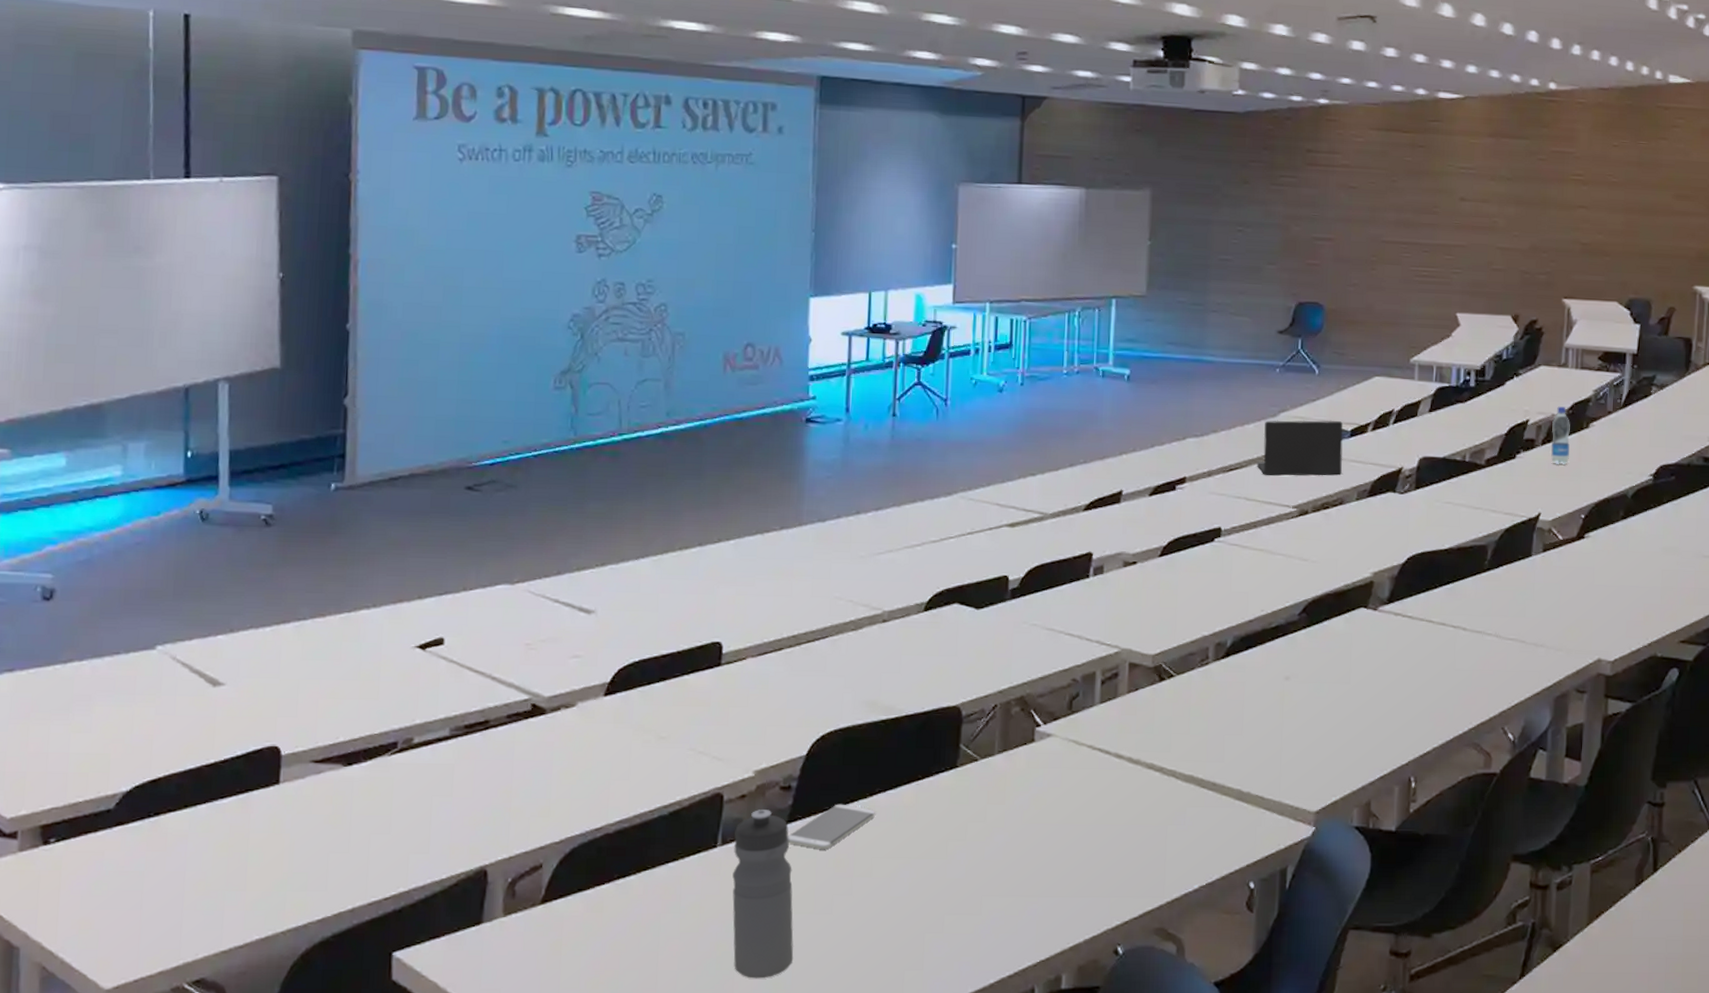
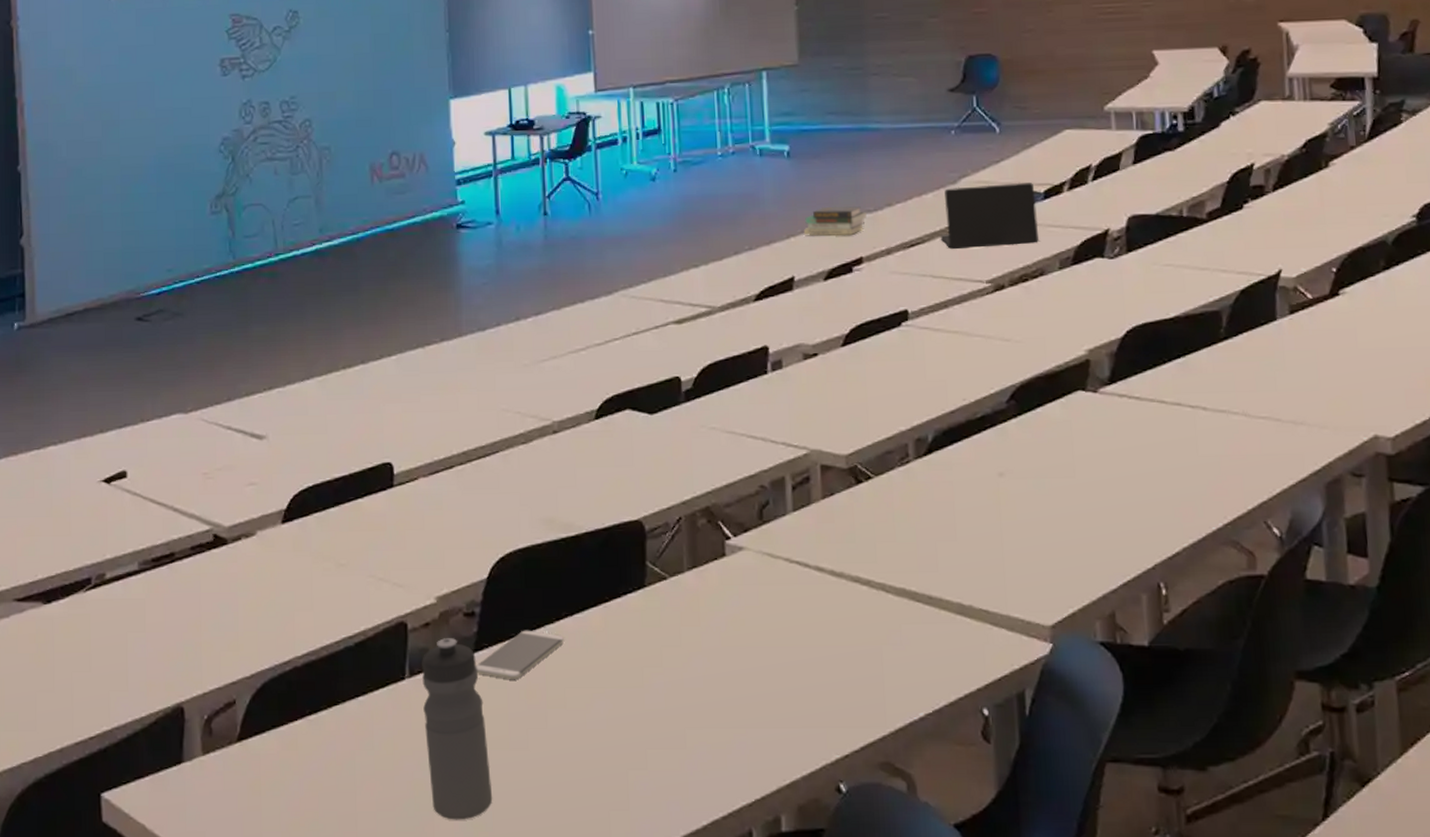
books: none [1135,428,1193,457] -> present [803,205,867,237]
bottle: present [1551,406,1570,465] -> none [1283,145,1309,212]

